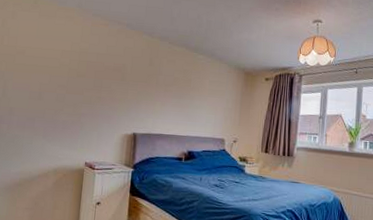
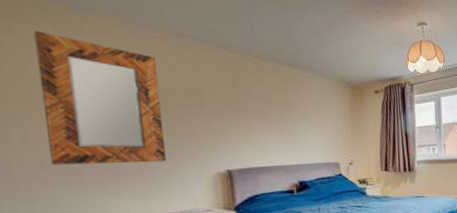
home mirror: none [17,16,99,120] -> present [34,31,166,165]

